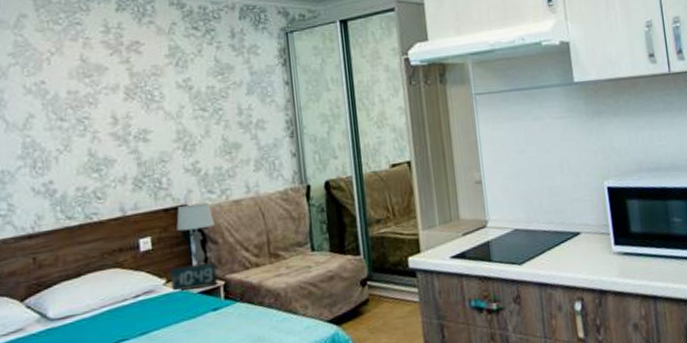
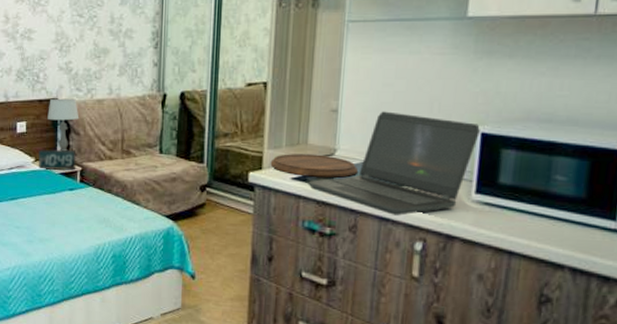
cutting board: none [427,228,510,253] -> present [270,154,358,178]
laptop computer: none [467,177,606,279] -> present [308,111,480,216]

